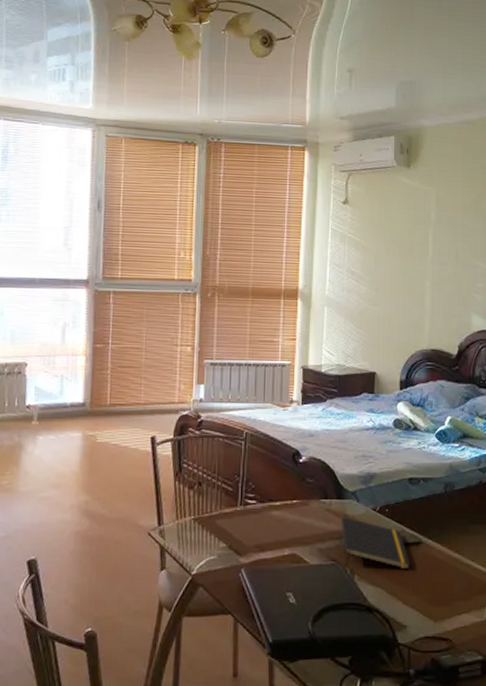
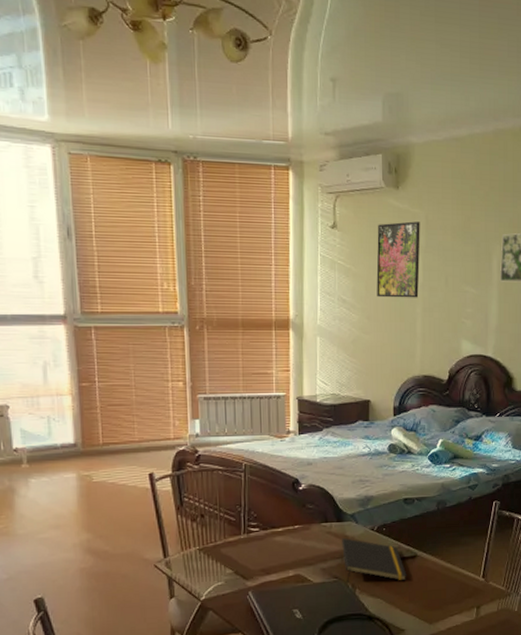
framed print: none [386,198,431,272] -> present [376,221,420,298]

